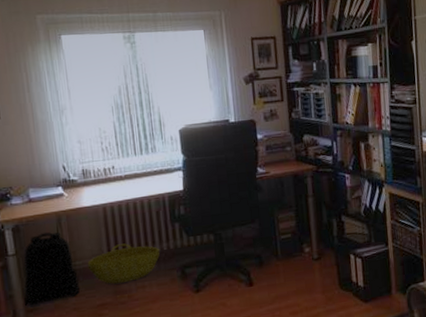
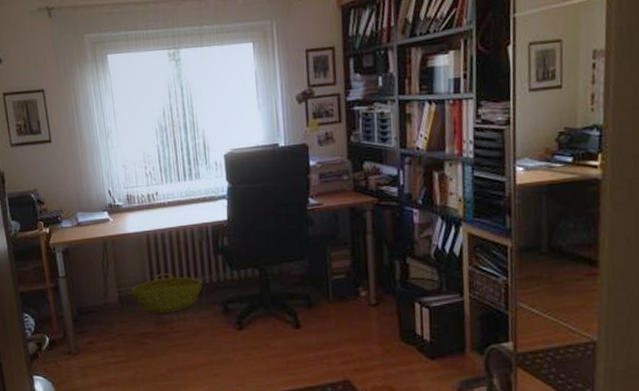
backpack: present [23,232,81,305] -> none [73,256,125,327]

